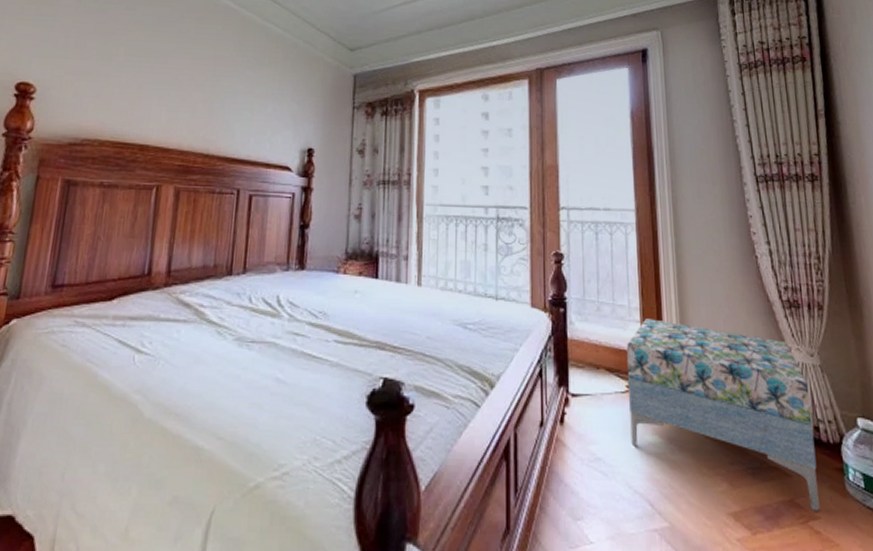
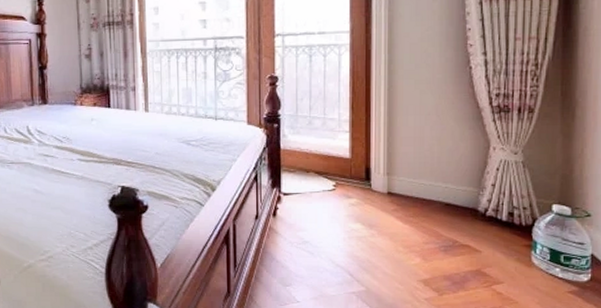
ottoman: present [626,319,820,511] -> none [334,129,508,278]

